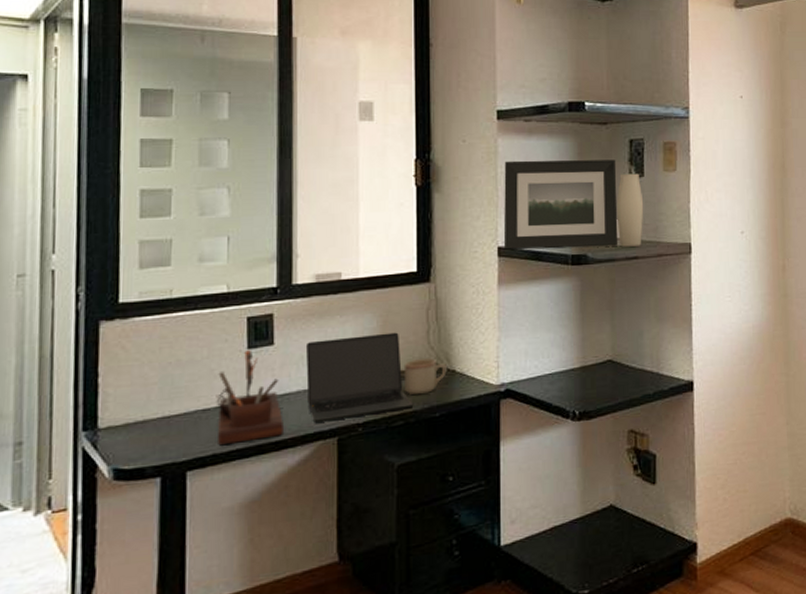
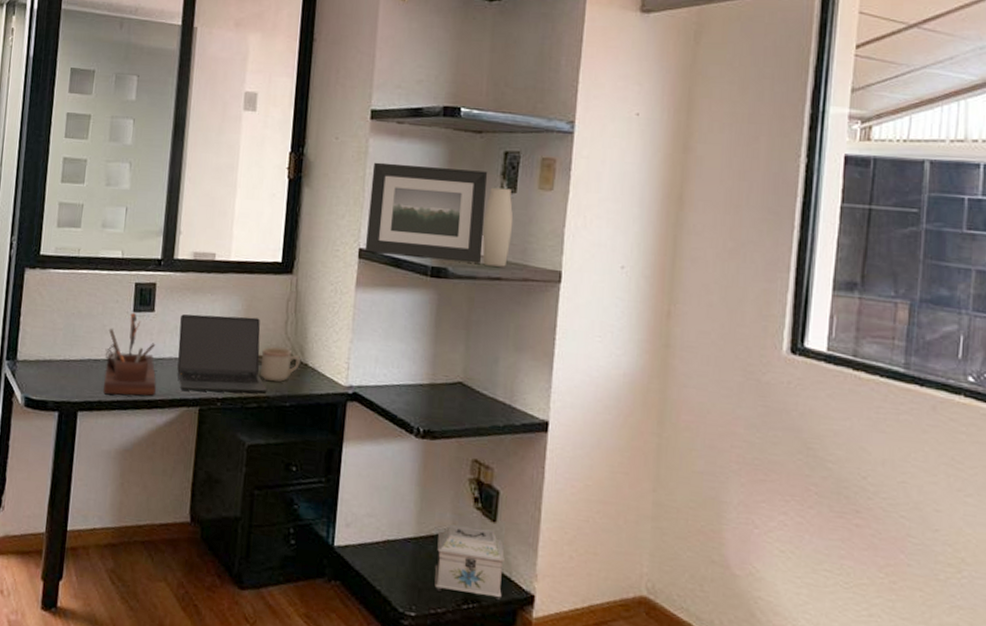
decorative box: none [602,492,668,564] -> present [434,524,505,601]

